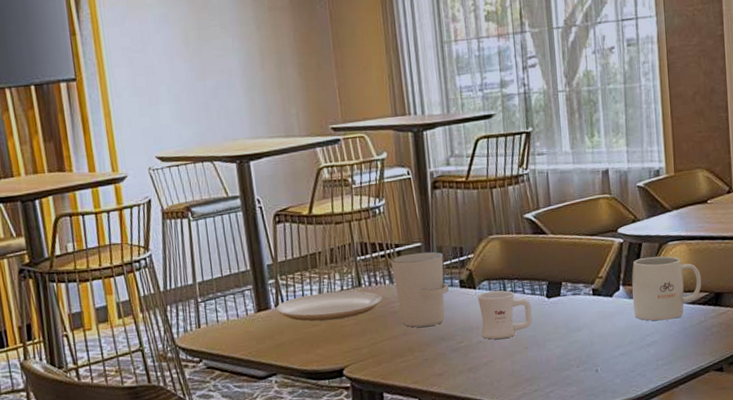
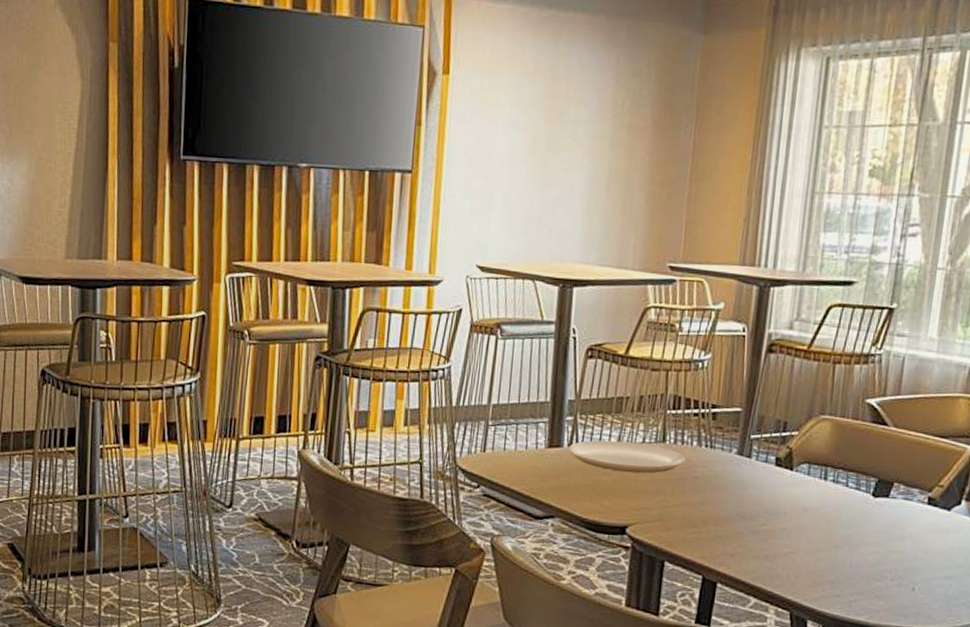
cup: present [390,251,448,328] -> none [702,417,764,501]
mug: present [478,290,533,340] -> none [788,476,853,532]

